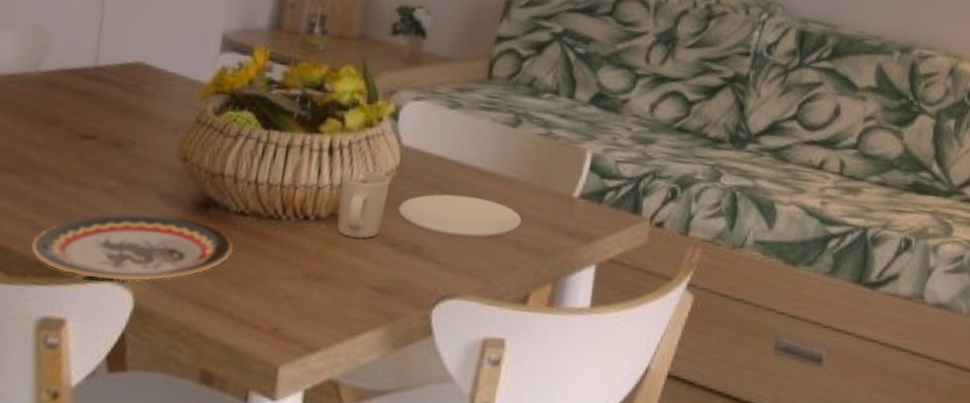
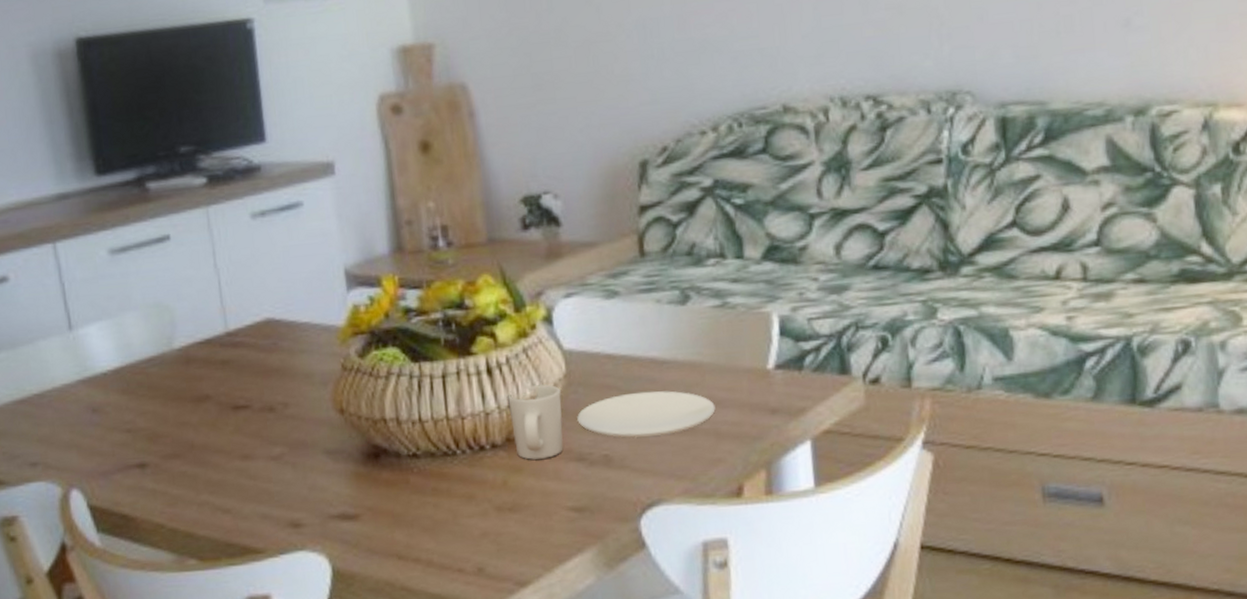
plate: present [31,213,234,281] -> none [215,472,416,550]

